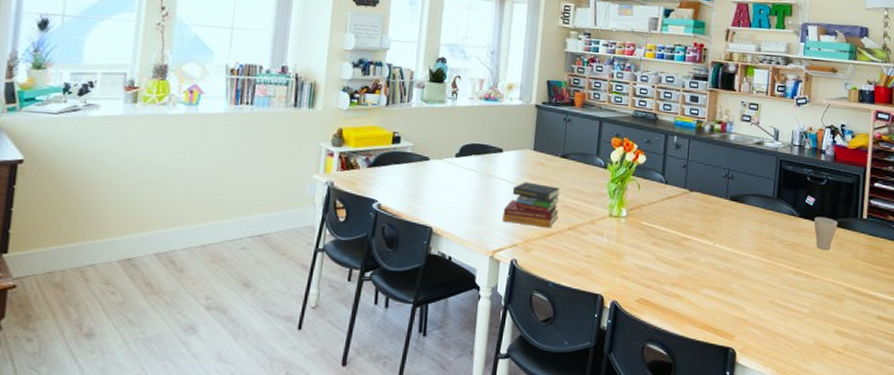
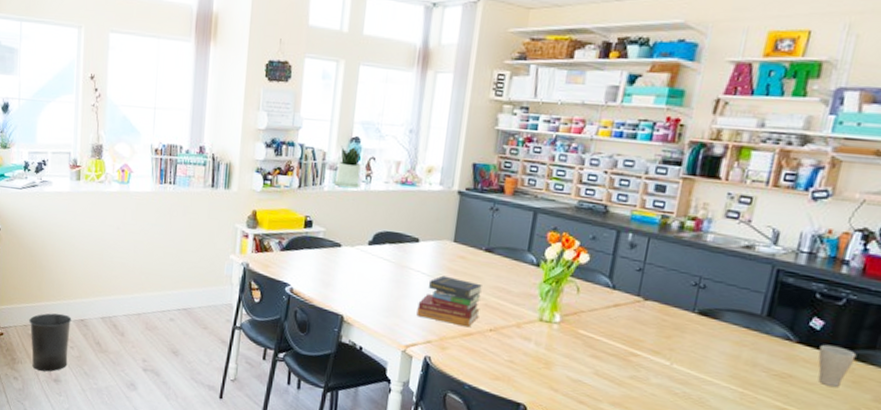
waste bin: none [55,254,116,326] -> present [29,313,72,372]

